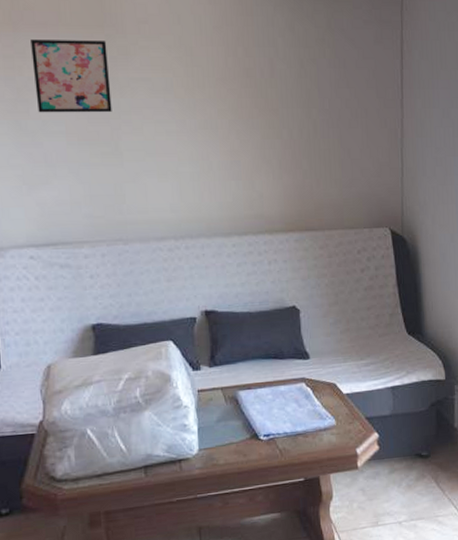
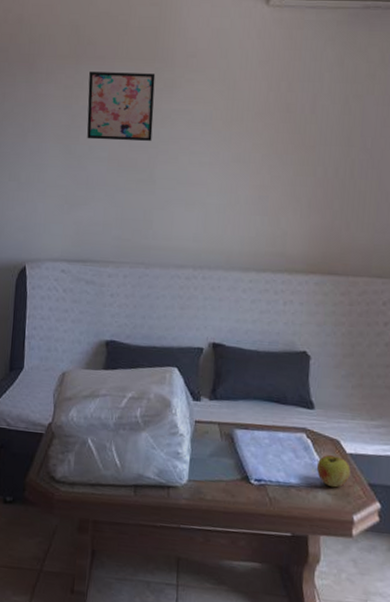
apple: none [318,398,349,428] -> present [316,455,350,488]

